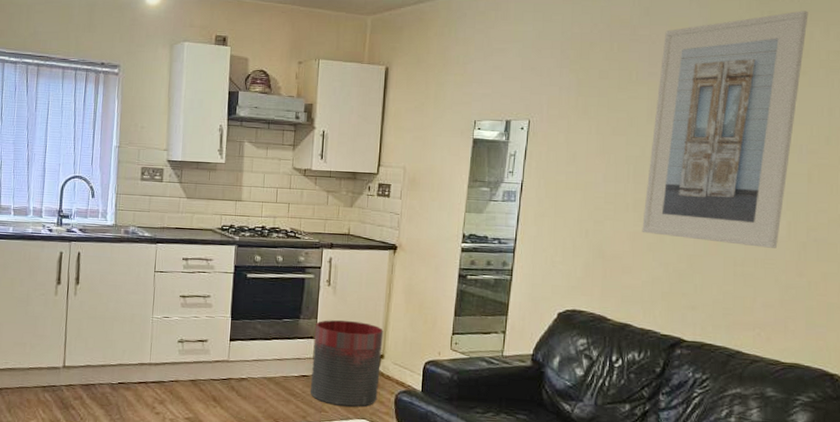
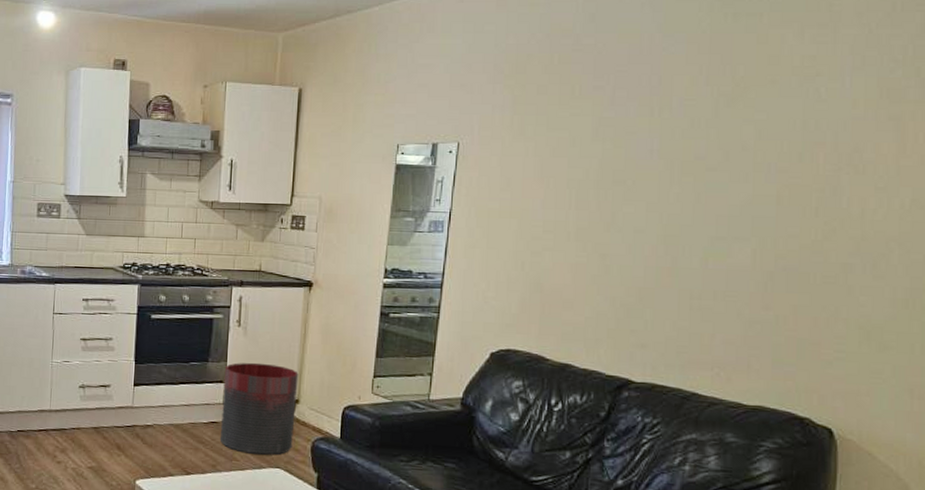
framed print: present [642,10,808,248] -> none [585,11,780,279]

